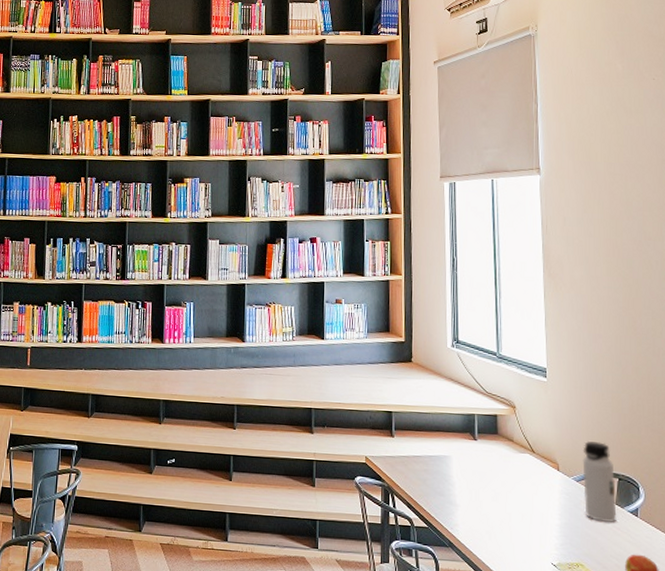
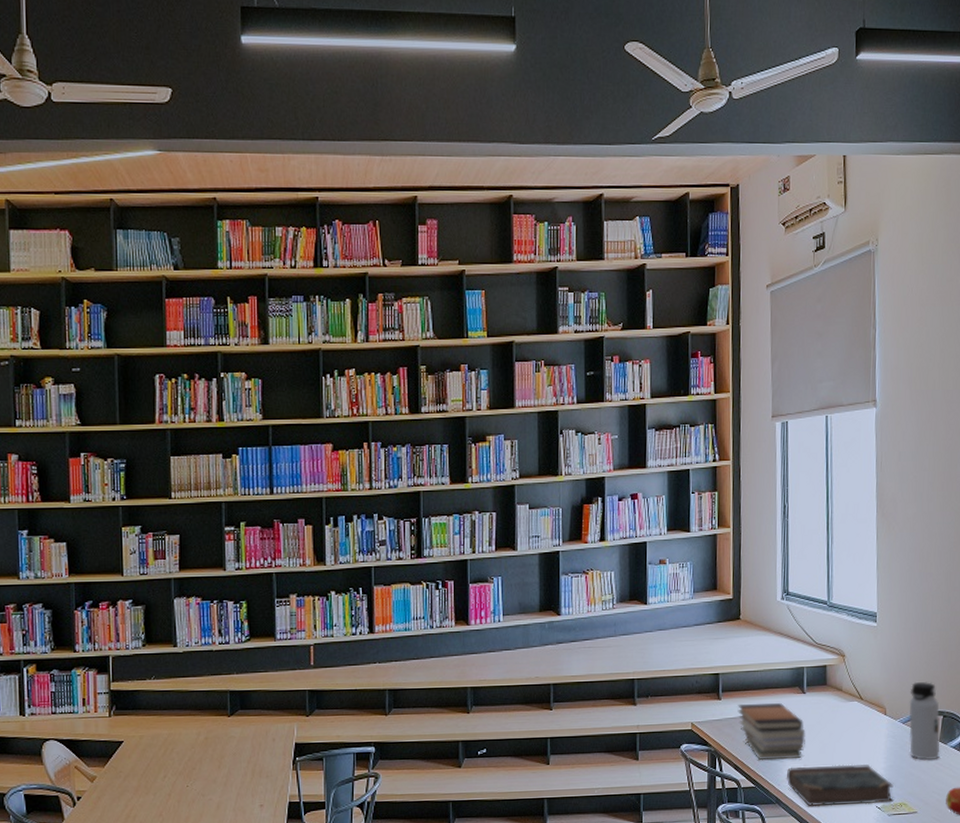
book stack: none [410,443,478,504] -> present [737,702,806,761]
book: none [458,513,570,561] -> present [786,764,894,807]

